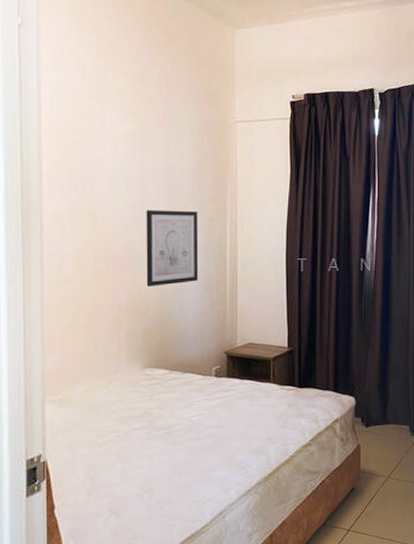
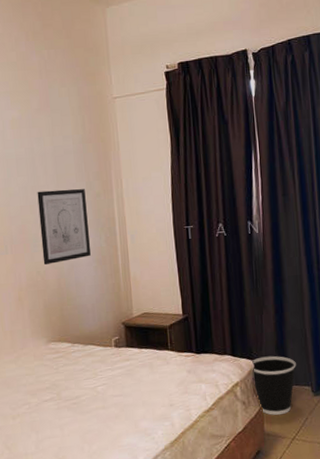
wastebasket: none [353,393,397,454] -> present [251,355,296,416]

